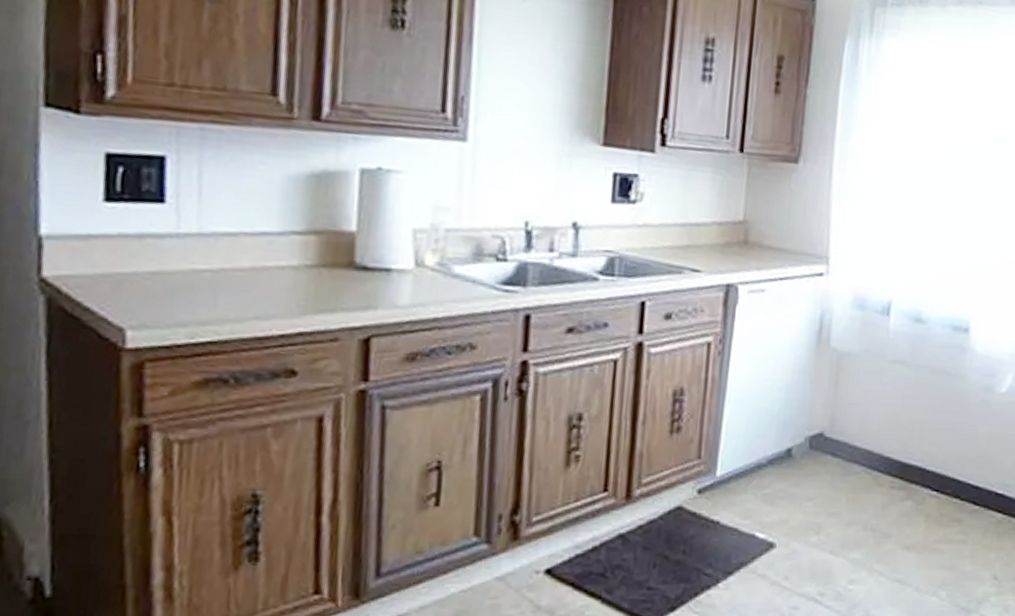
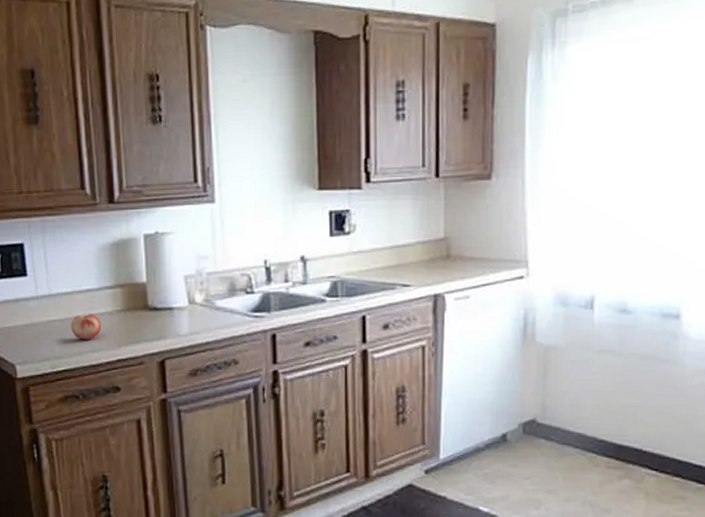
fruit: none [227,265,279,302] -> present [70,313,102,339]

